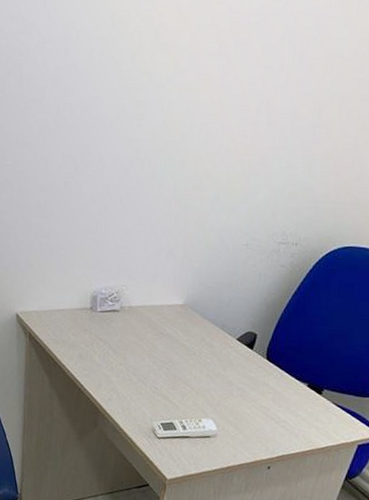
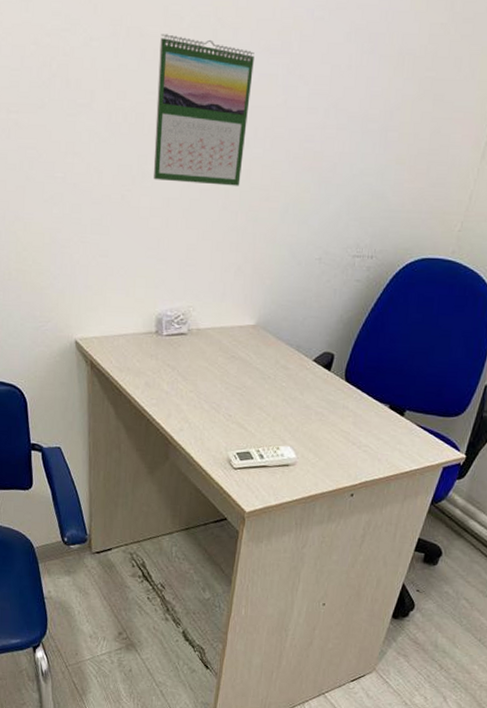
calendar: none [95,37,193,176] -> present [153,34,255,186]

